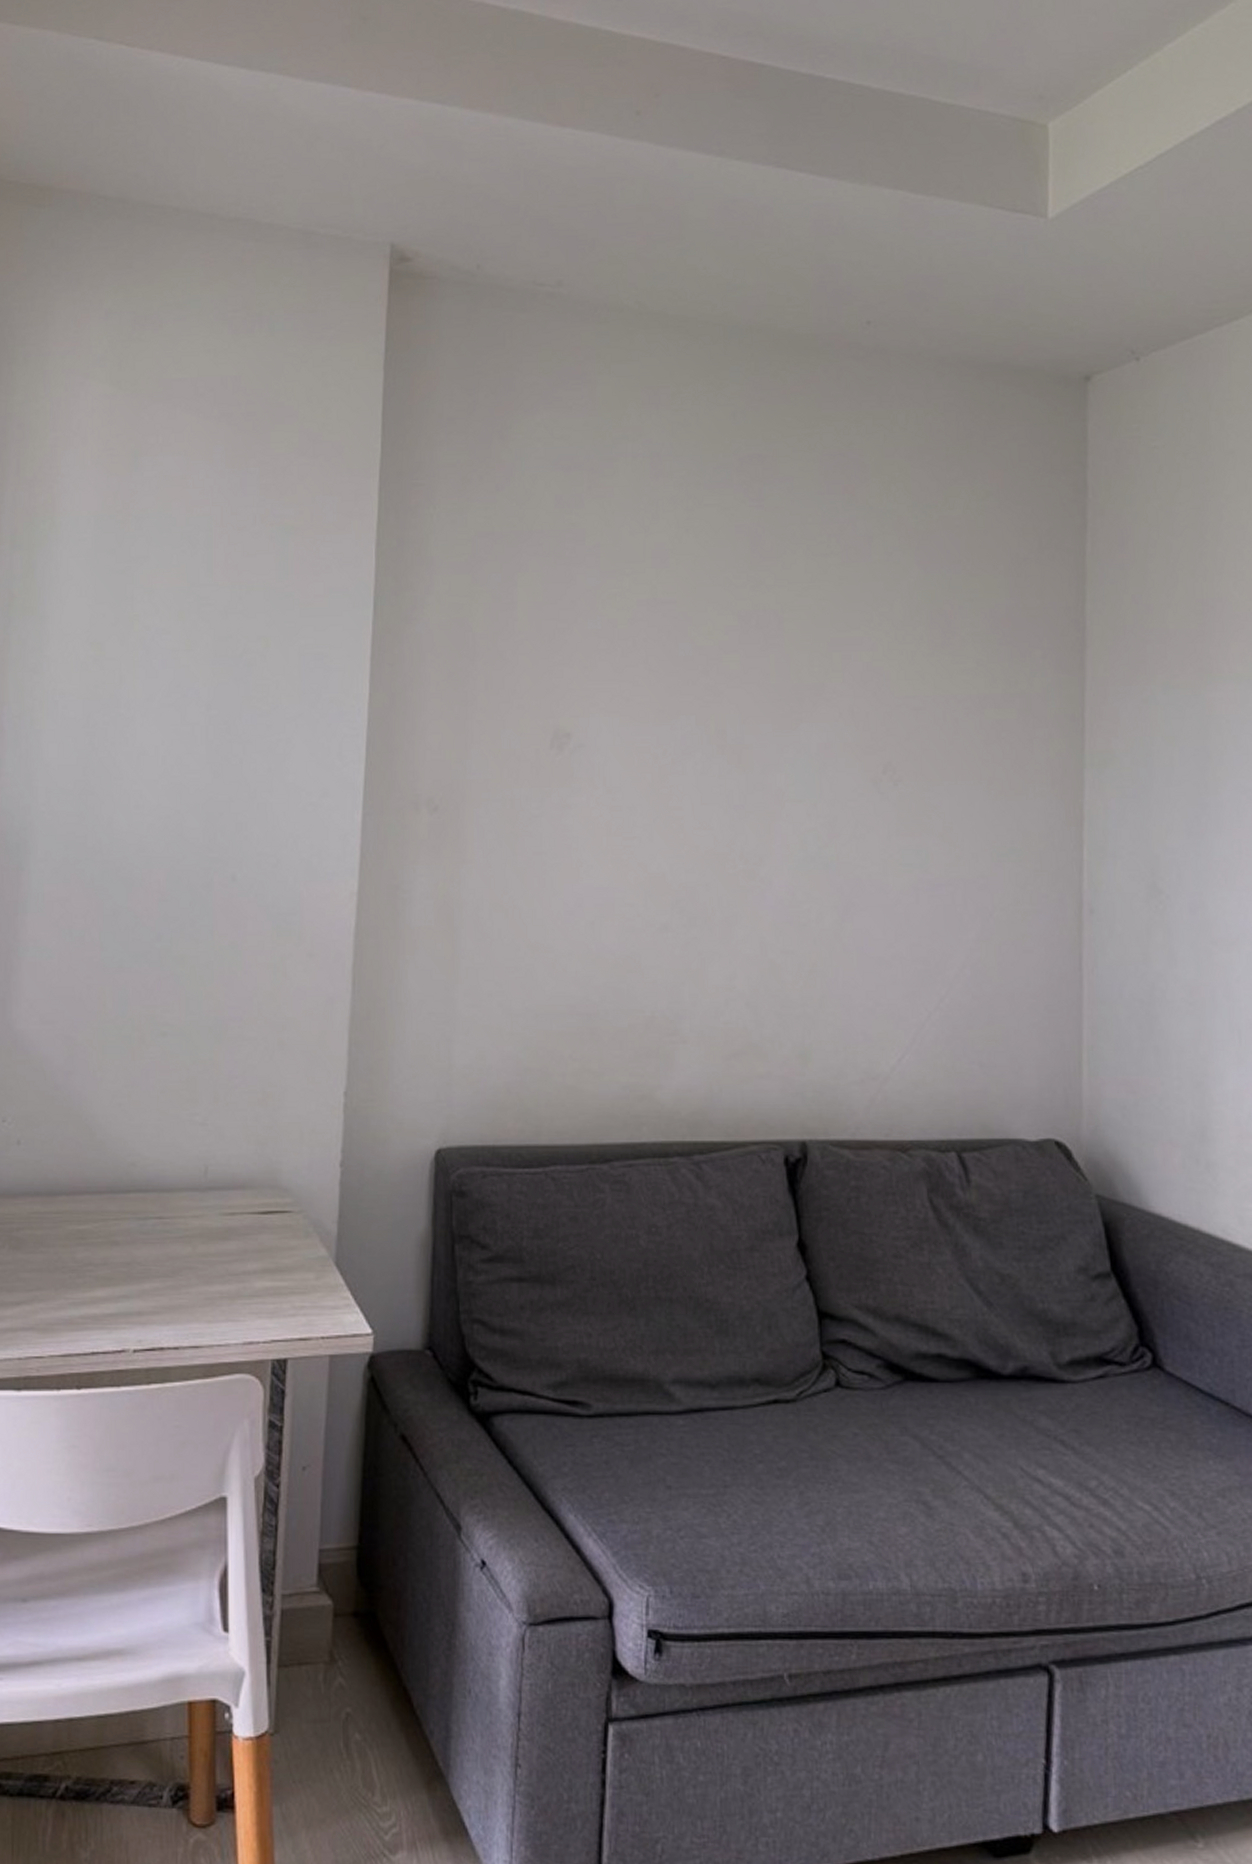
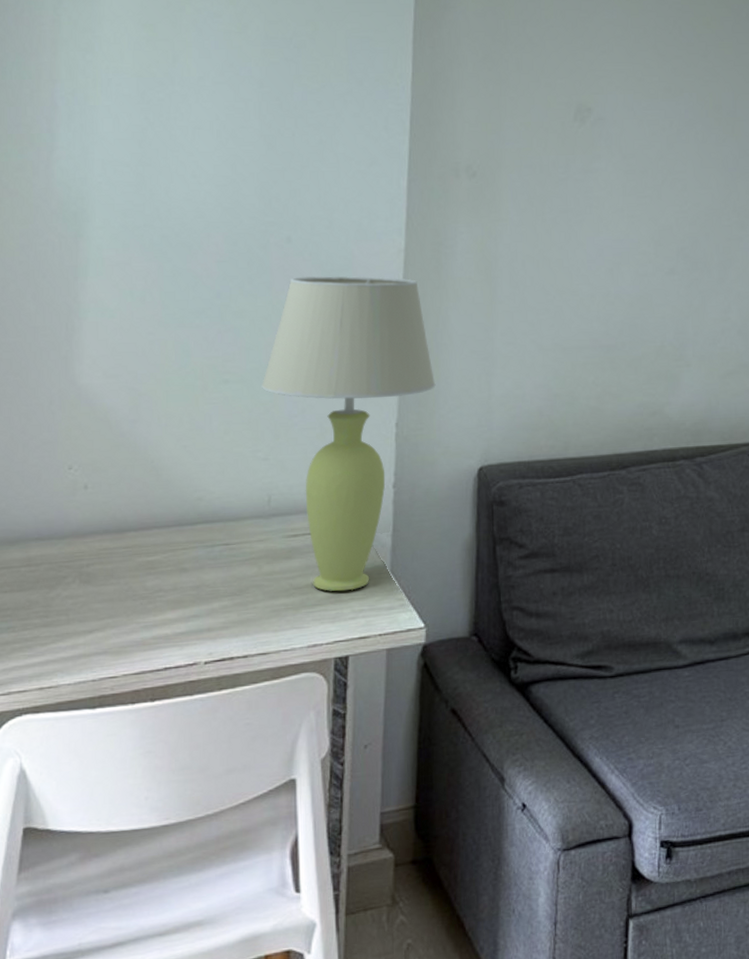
table lamp: none [200,919,389,1283] -> present [261,276,436,592]

